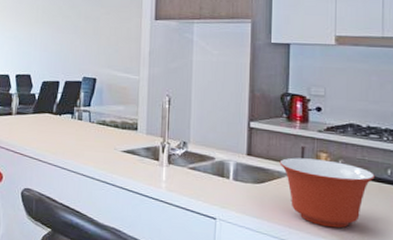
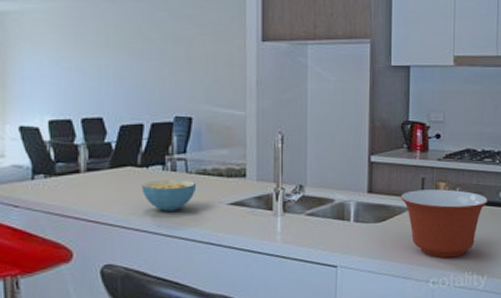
cereal bowl: none [55,126,97,152] -> present [141,179,197,212]

